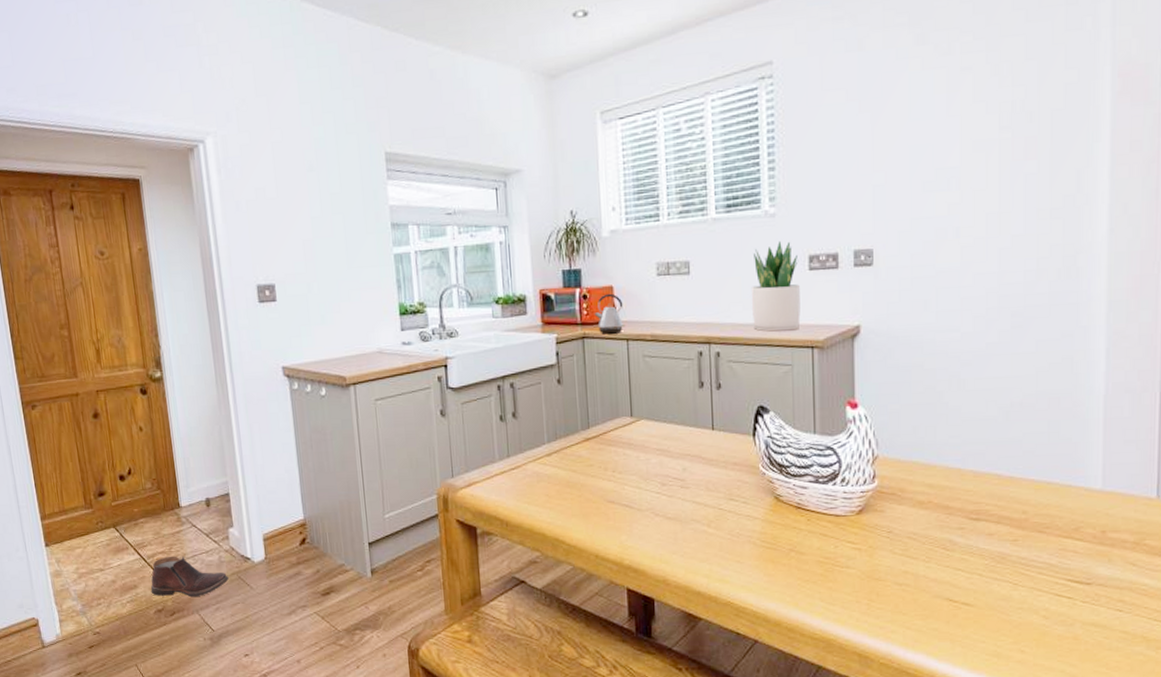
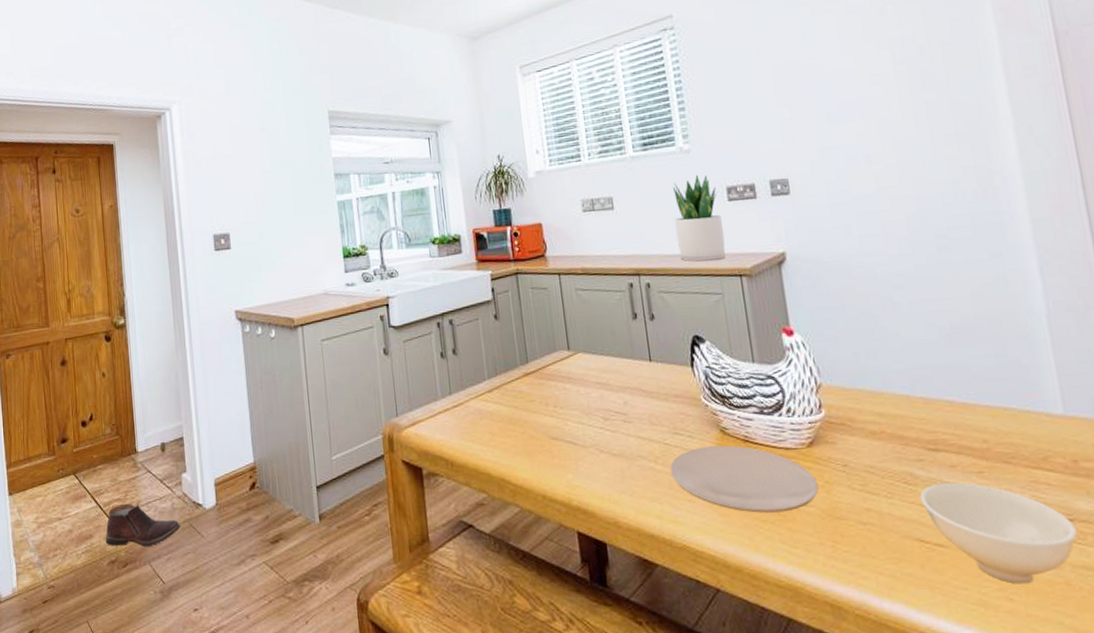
kettle: present [594,293,626,334] -> none [525,230,557,270]
plate: none [722,512,862,574] -> present [670,445,819,513]
bowl: none [955,549,1093,638] -> present [919,482,1078,584]

